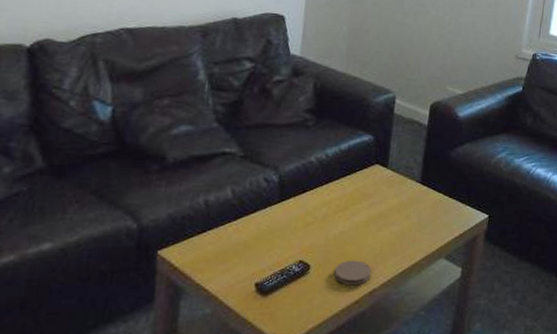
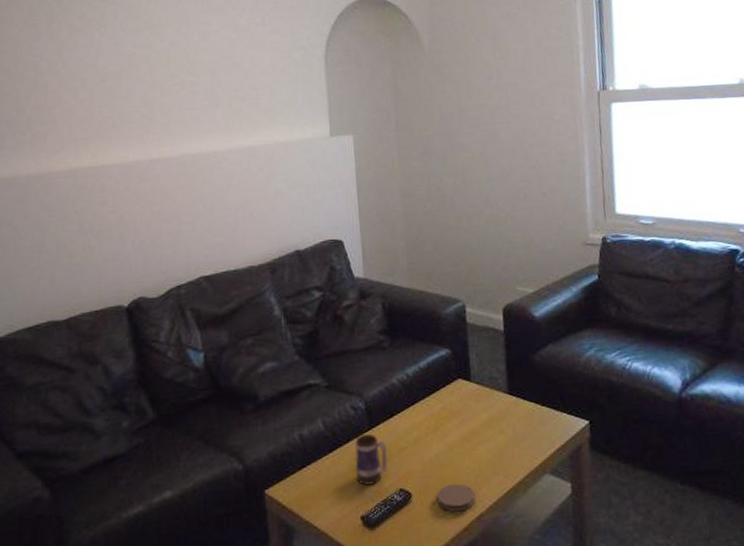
mug: none [257,206,294,255] -> present [355,433,388,486]

